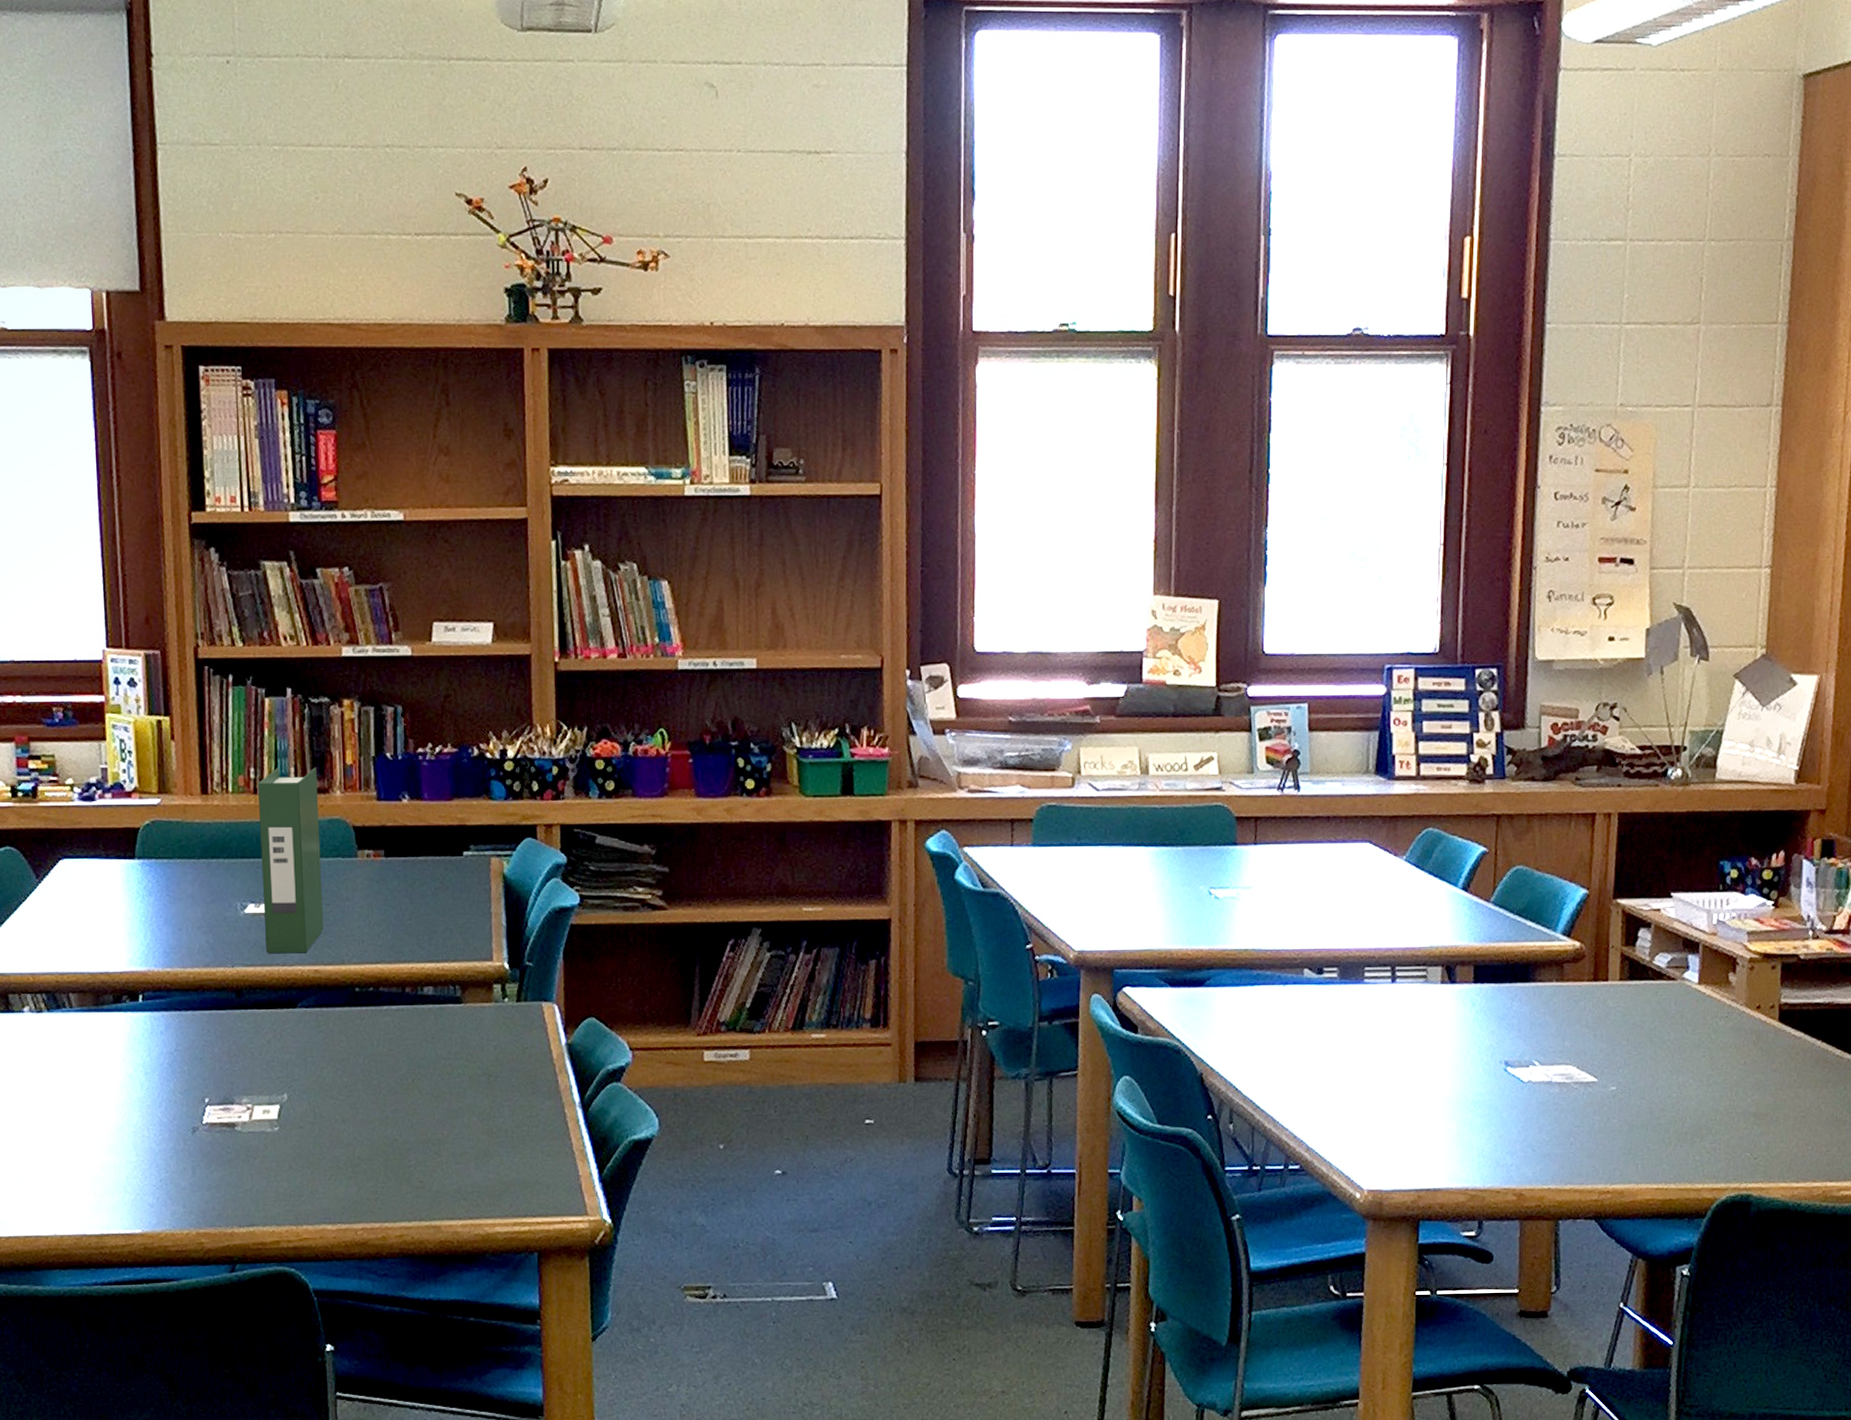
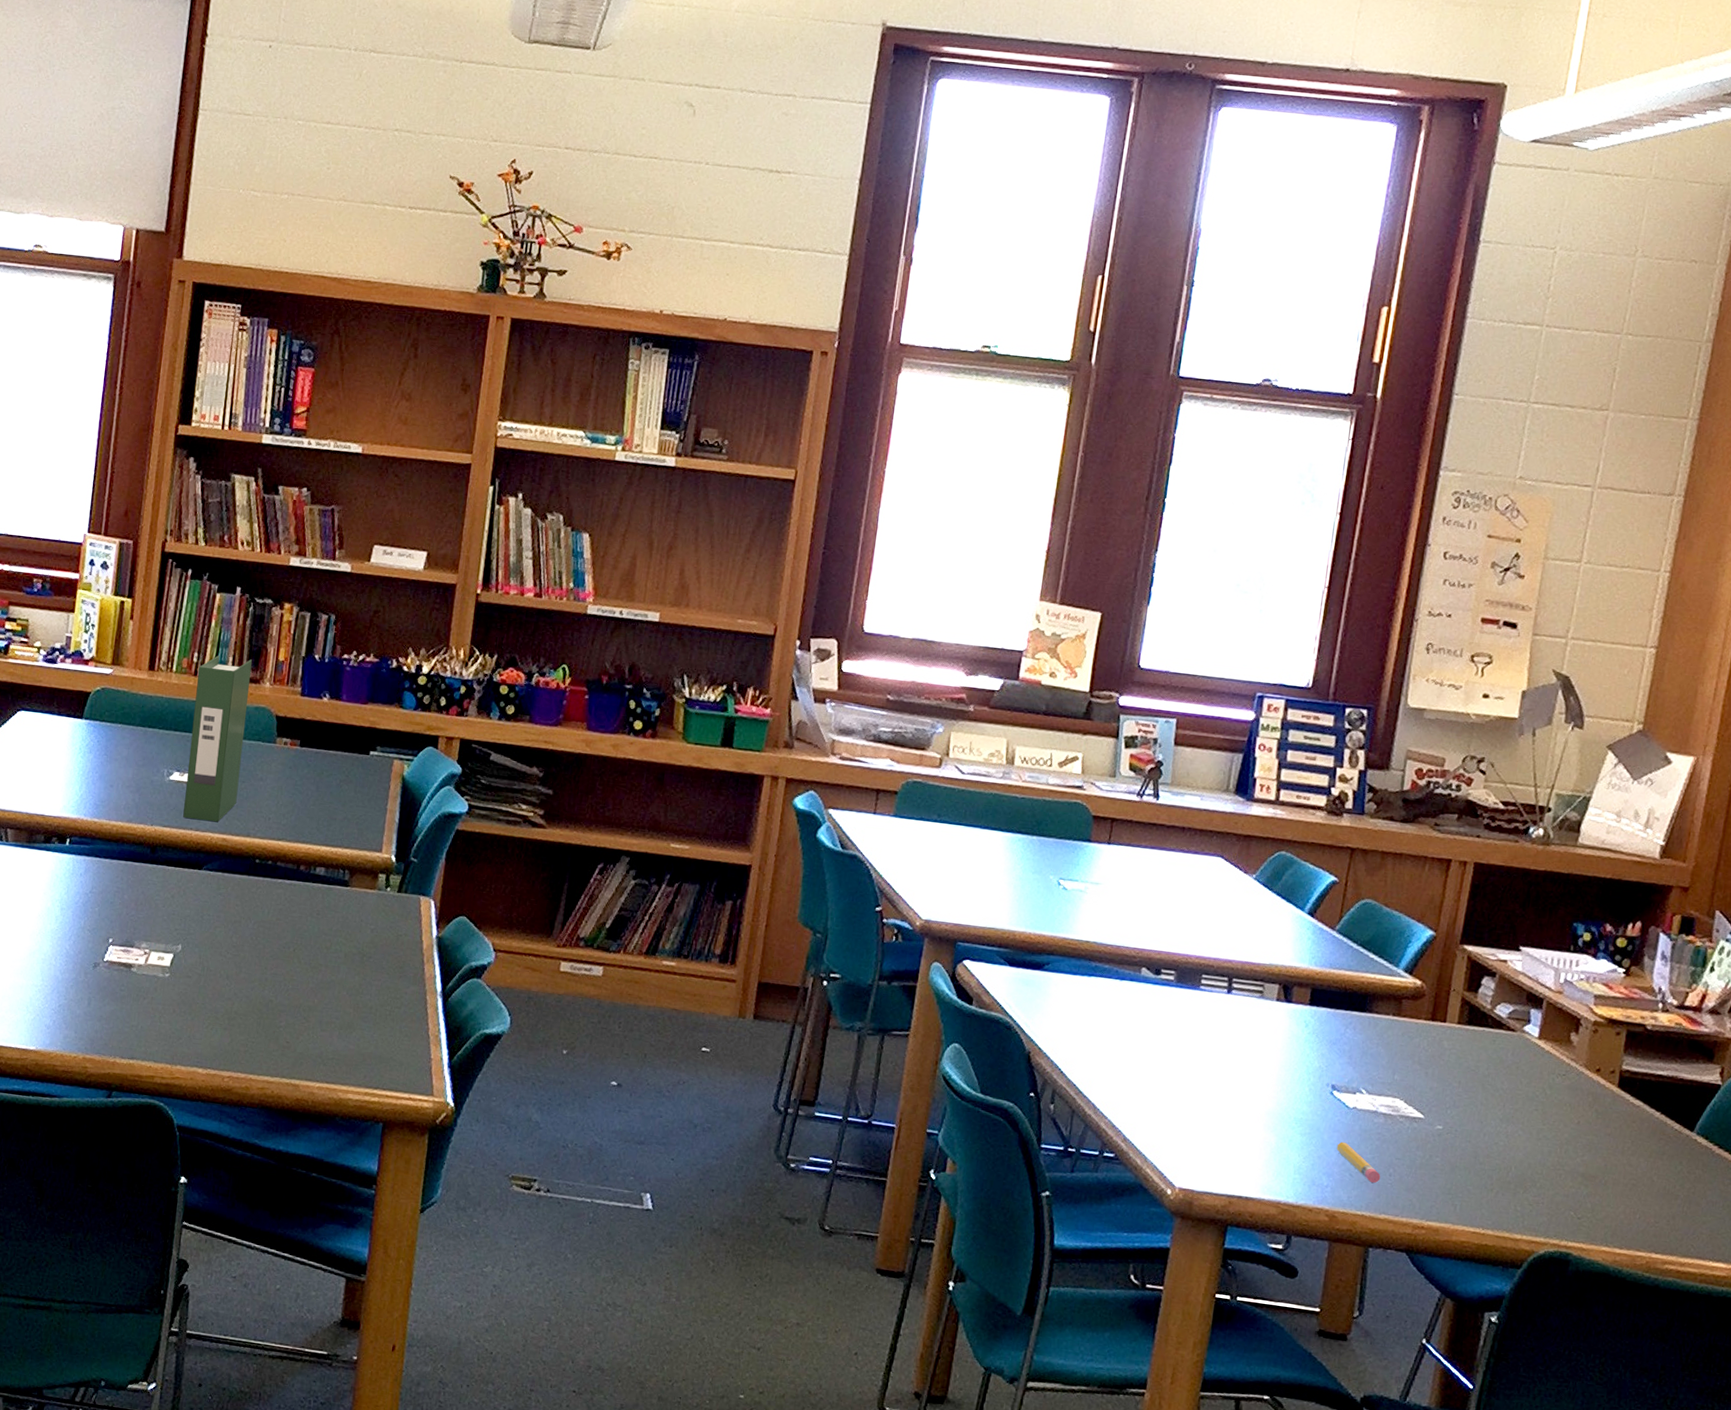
pencil: none [1516,1117,1562,1155] -> present [1336,1141,1381,1184]

